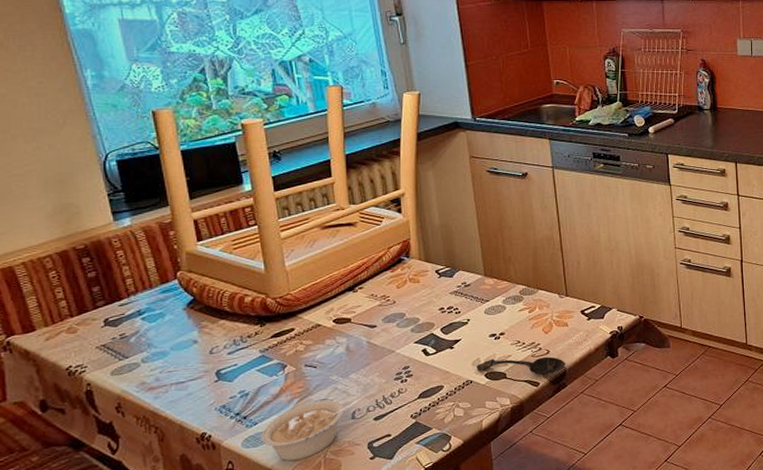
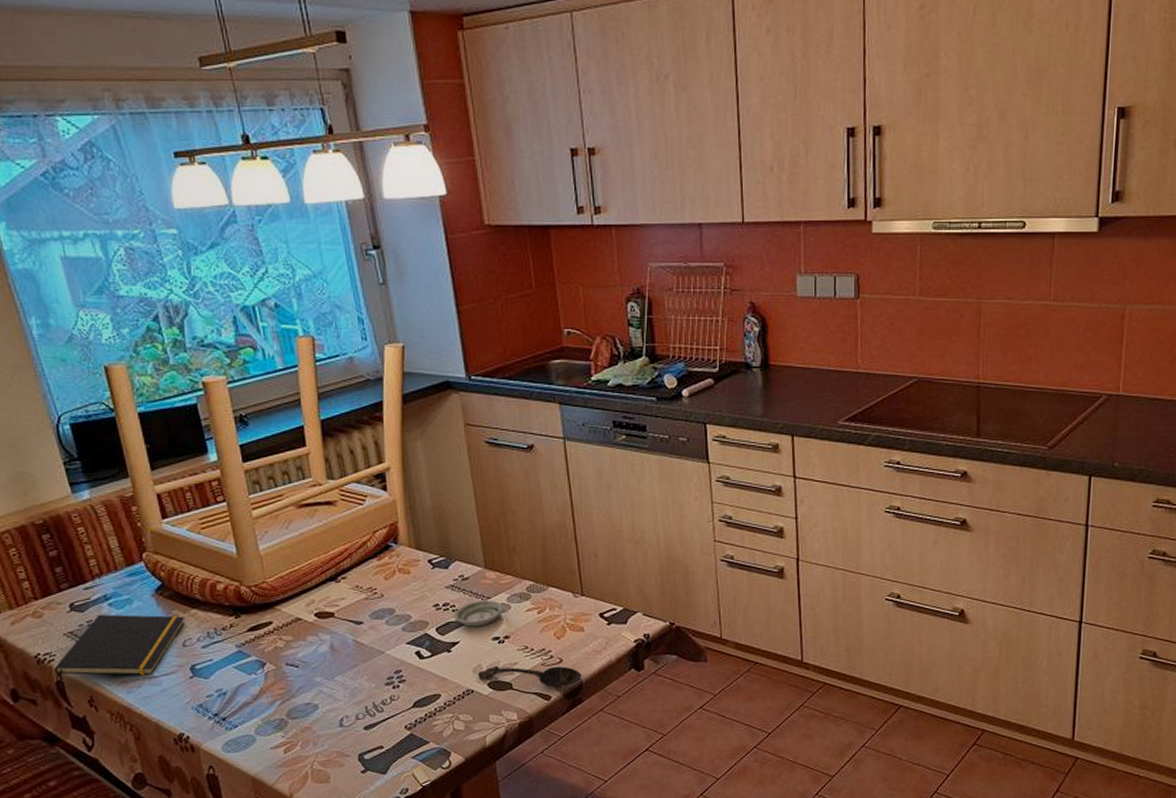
notepad: none [85,326,213,399] -> present [54,614,185,690]
legume: present [261,398,359,462] -> none [242,704,347,770]
saucer: none [456,302,500,326] -> present [453,600,503,627]

